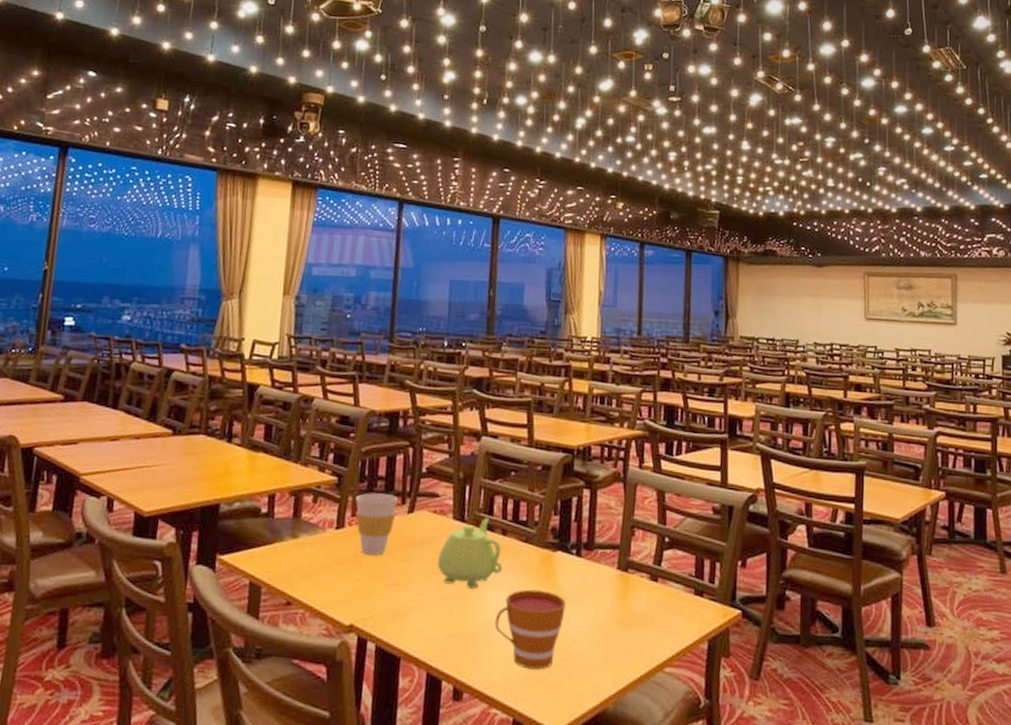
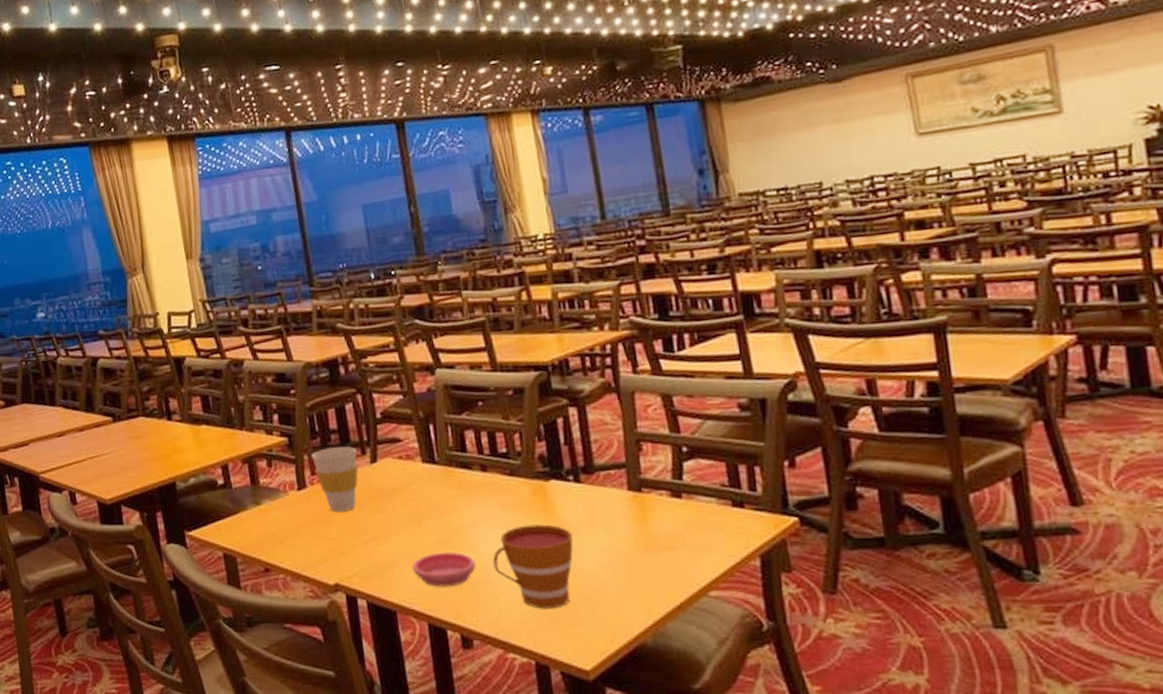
saucer: none [423,605,480,639] -> present [412,551,476,587]
teapot: present [437,518,502,590] -> none [414,455,490,533]

